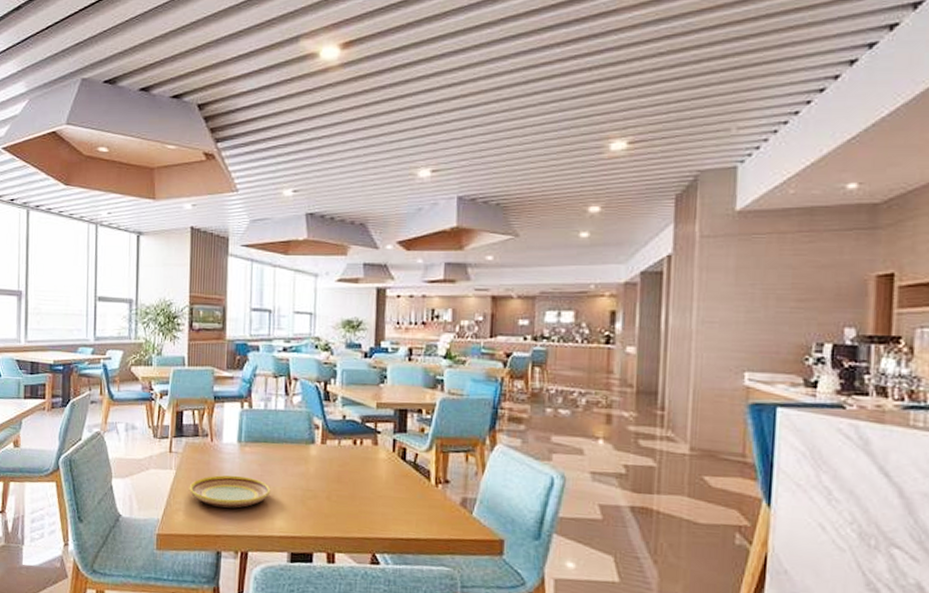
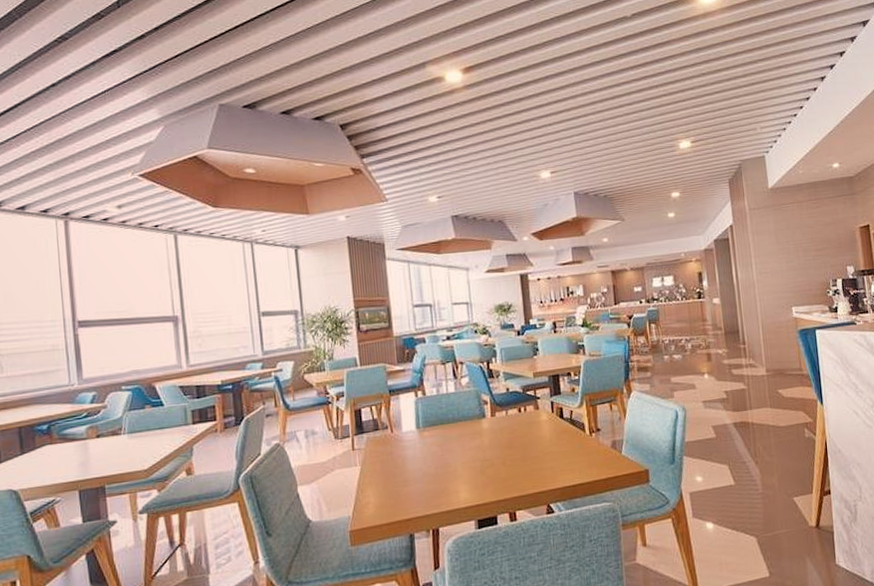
plate: present [189,475,271,508] -> none [375,459,452,493]

